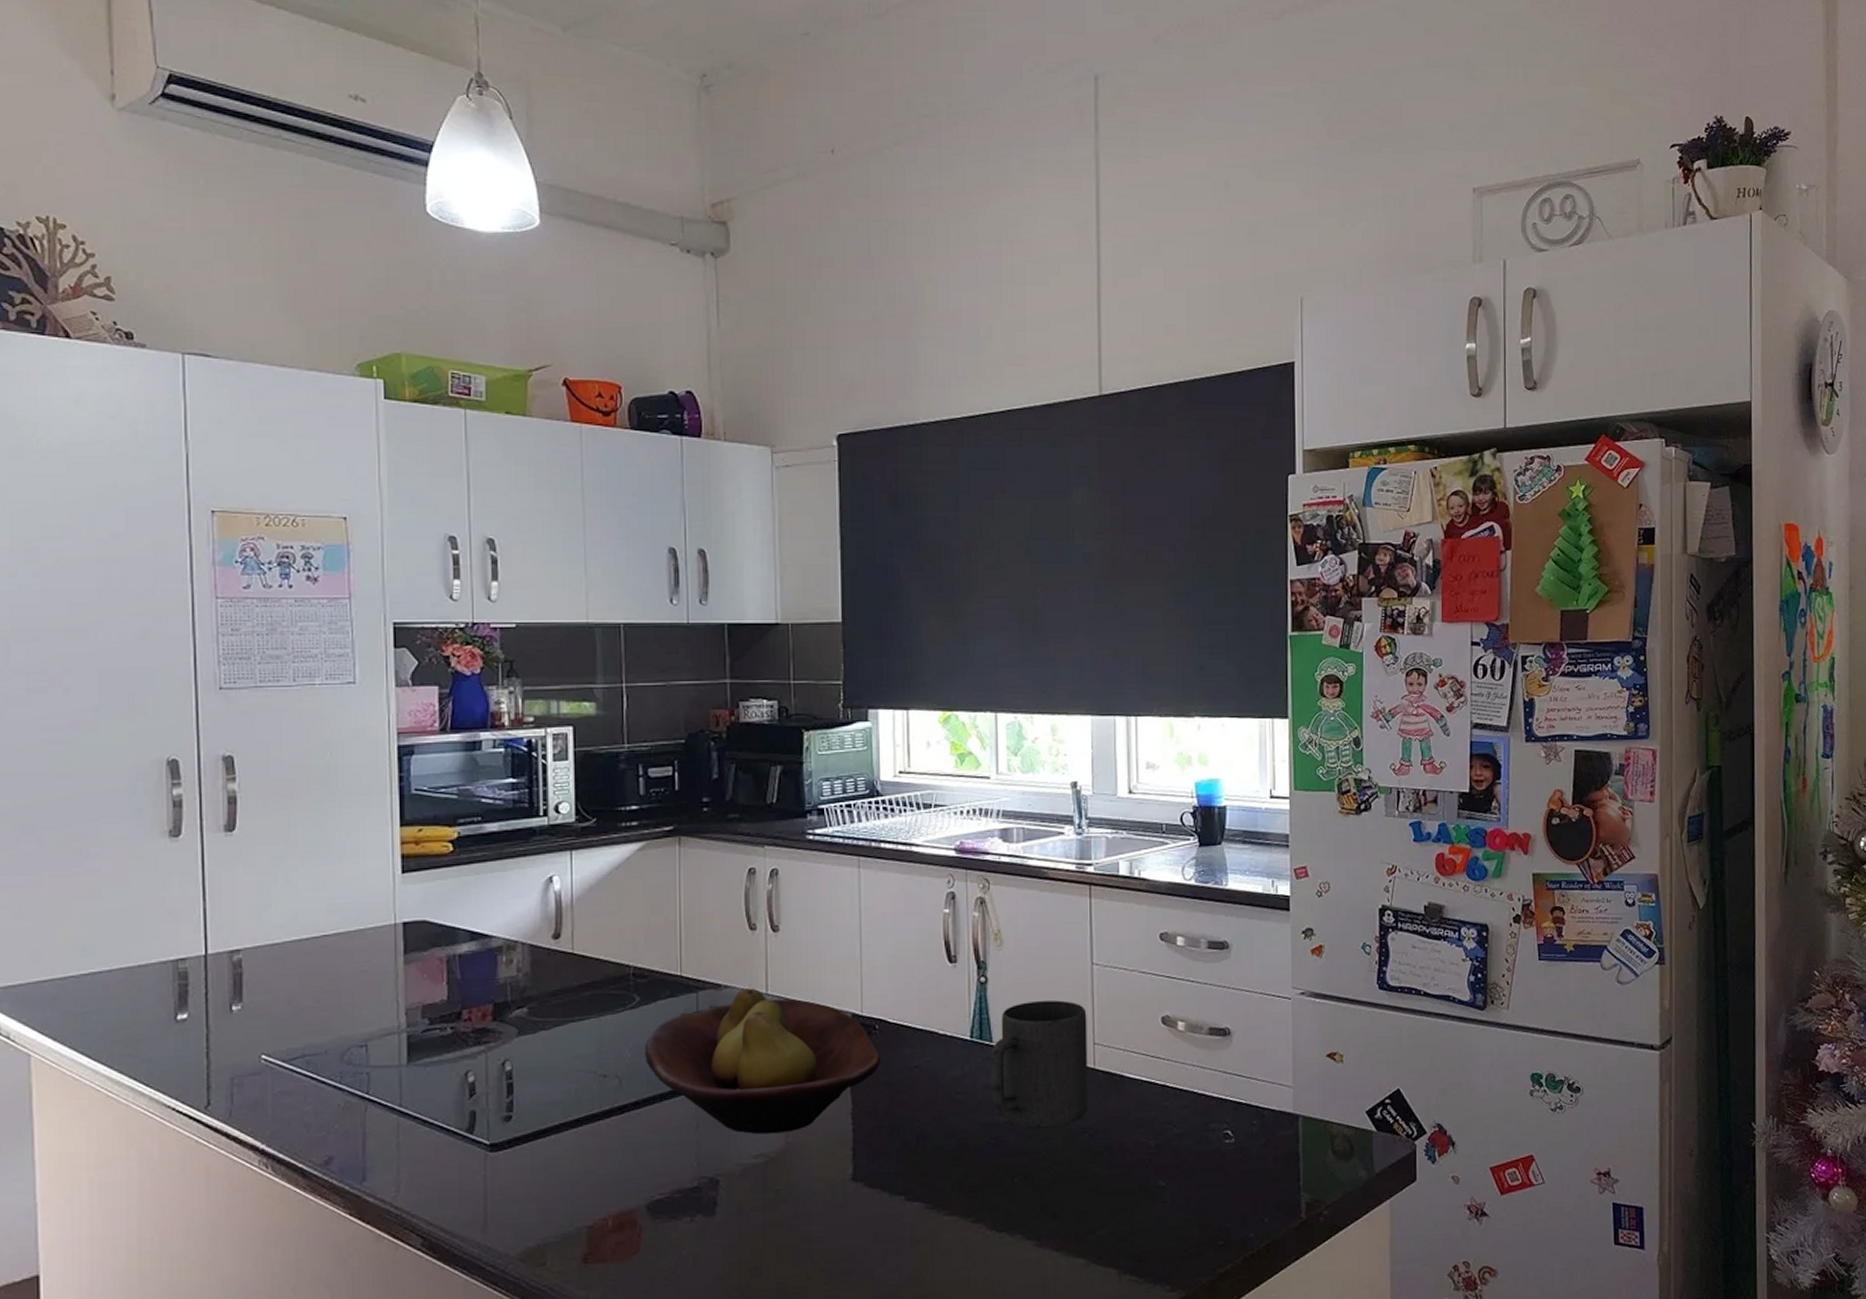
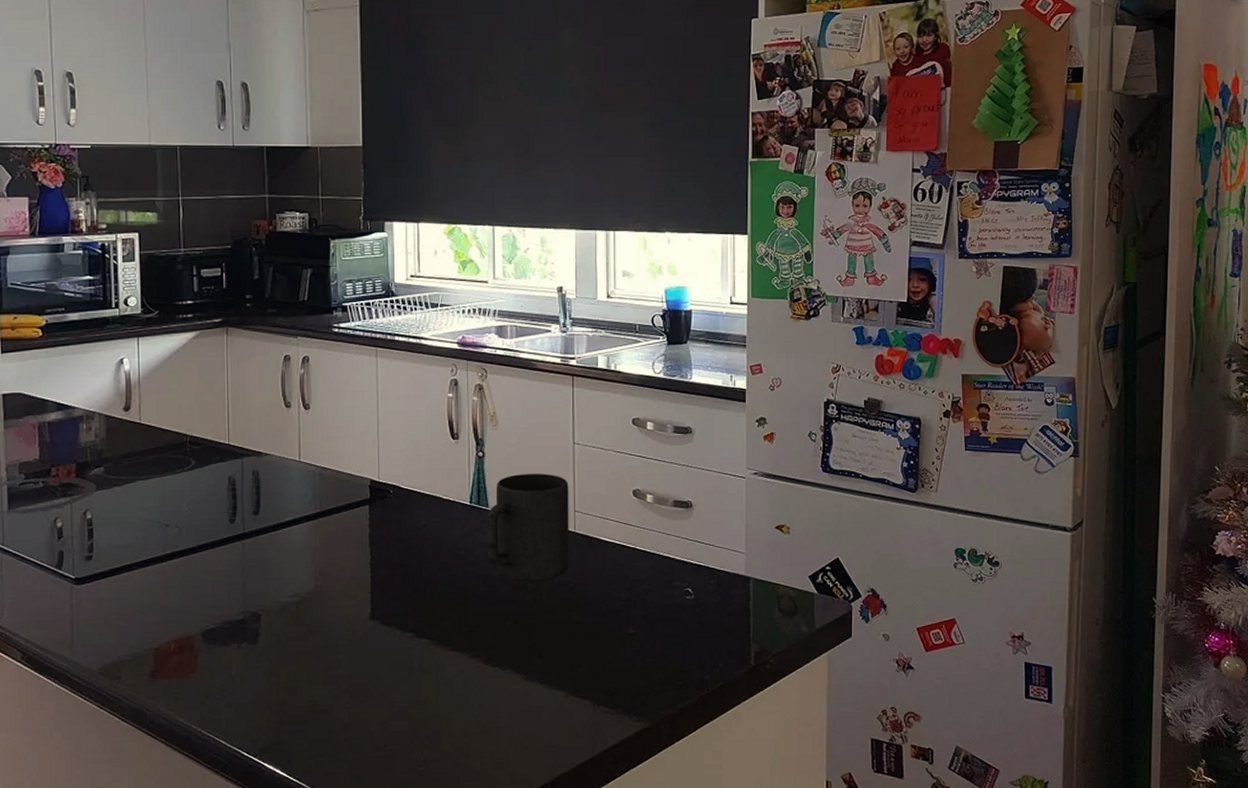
fruit bowl: present [644,988,880,1135] -> none [199,456,394,578]

